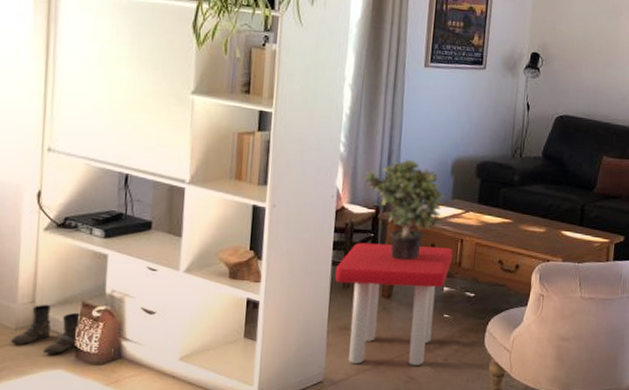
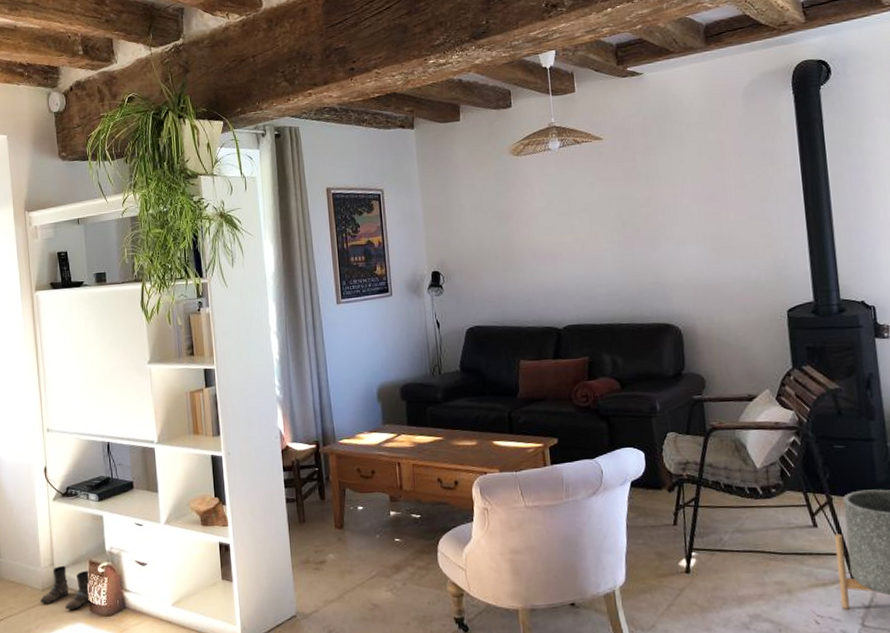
stool: present [335,242,453,366] -> none [290,473,393,596]
potted plant: present [363,159,445,261] -> none [301,392,378,490]

